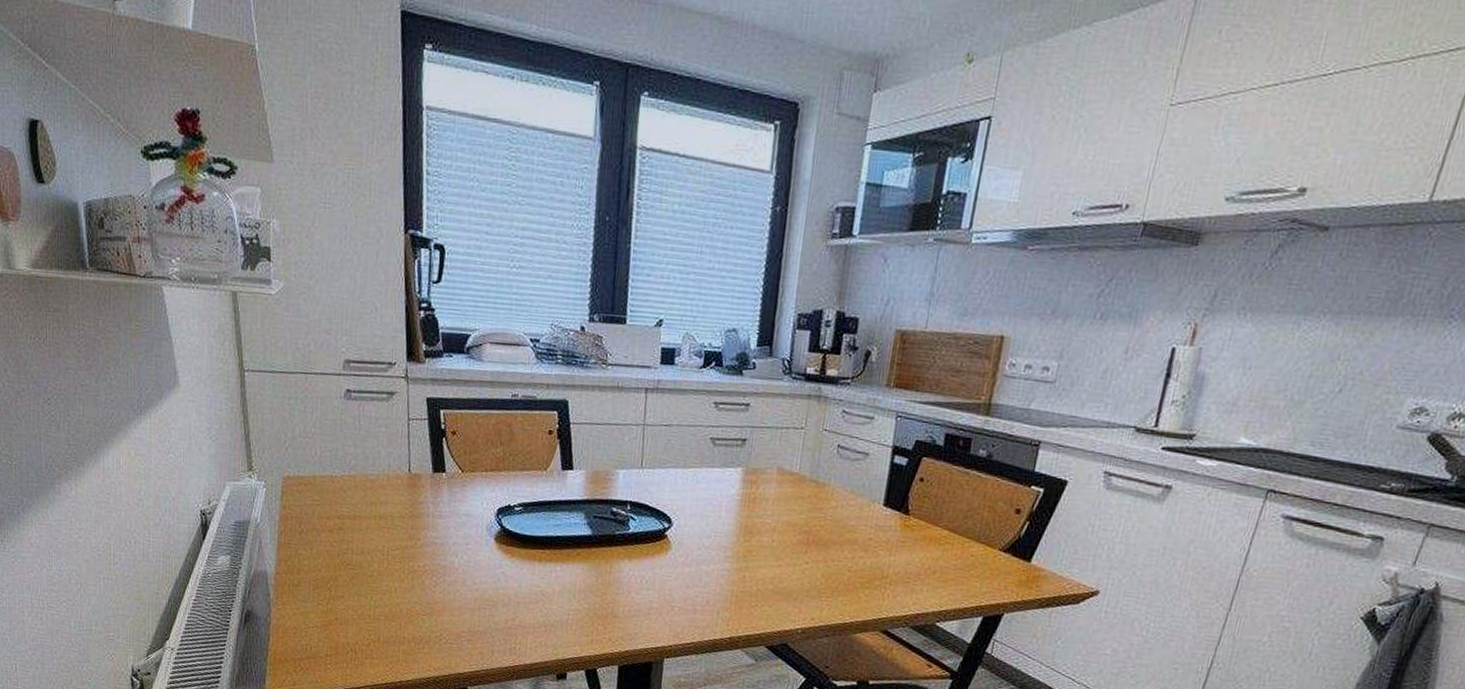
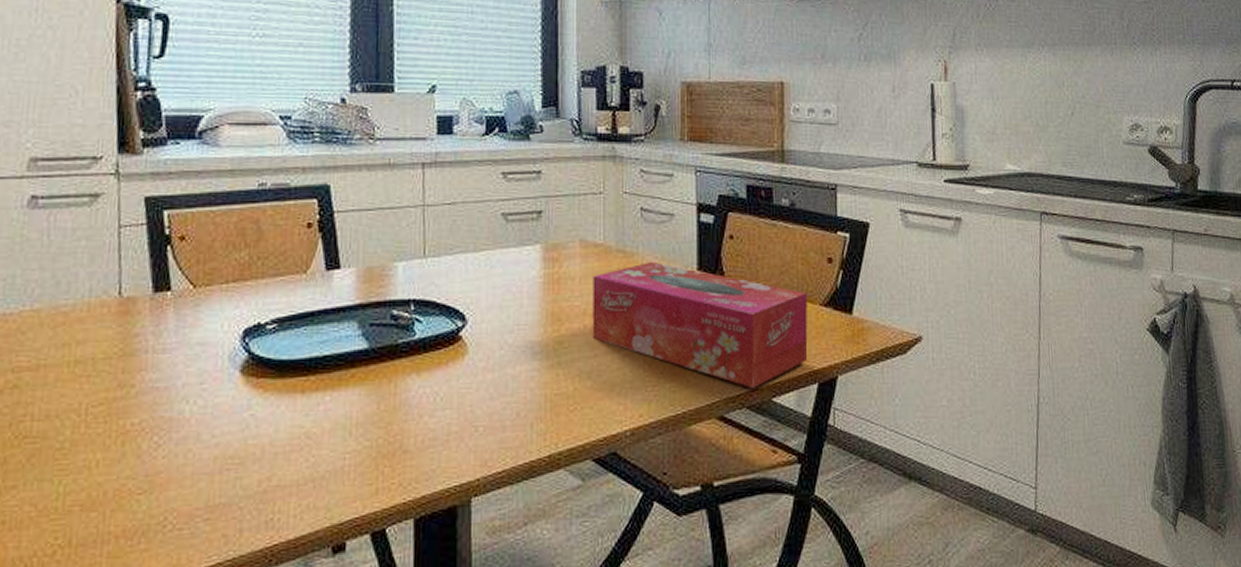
tissue box: none [778,492,989,612] -> present [592,261,808,388]

